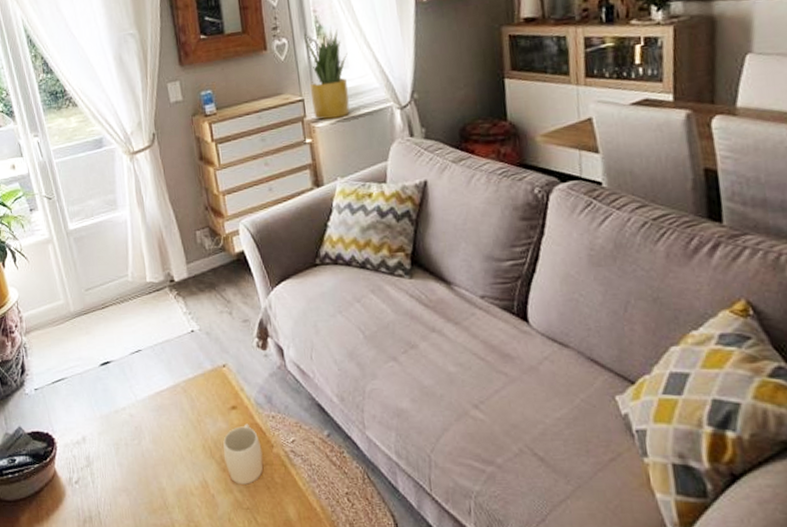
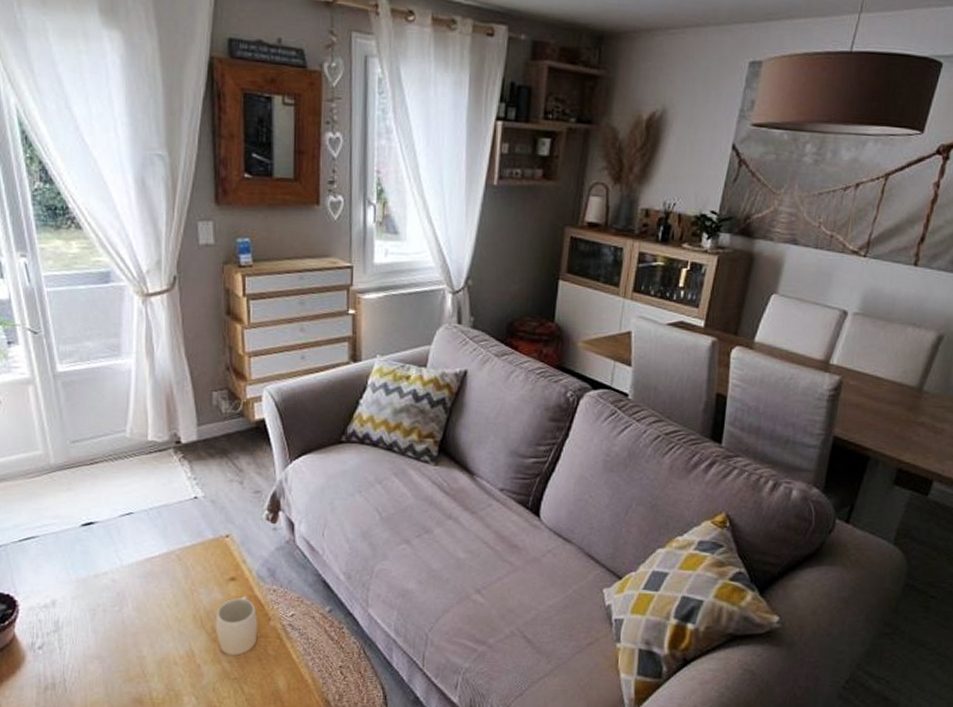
planter: present [303,27,350,120] -> none [360,193,407,292]

